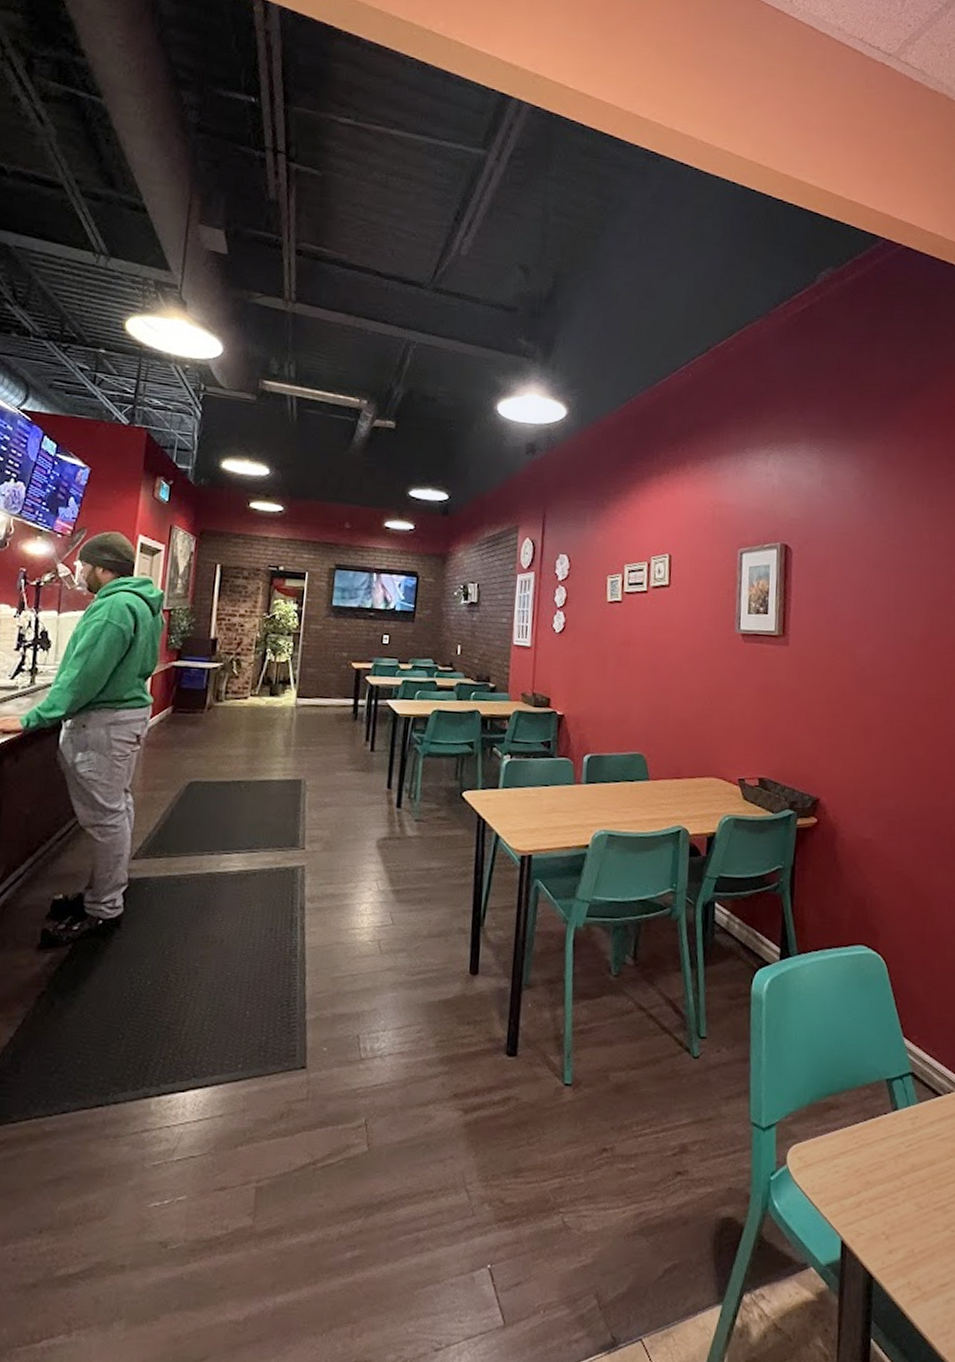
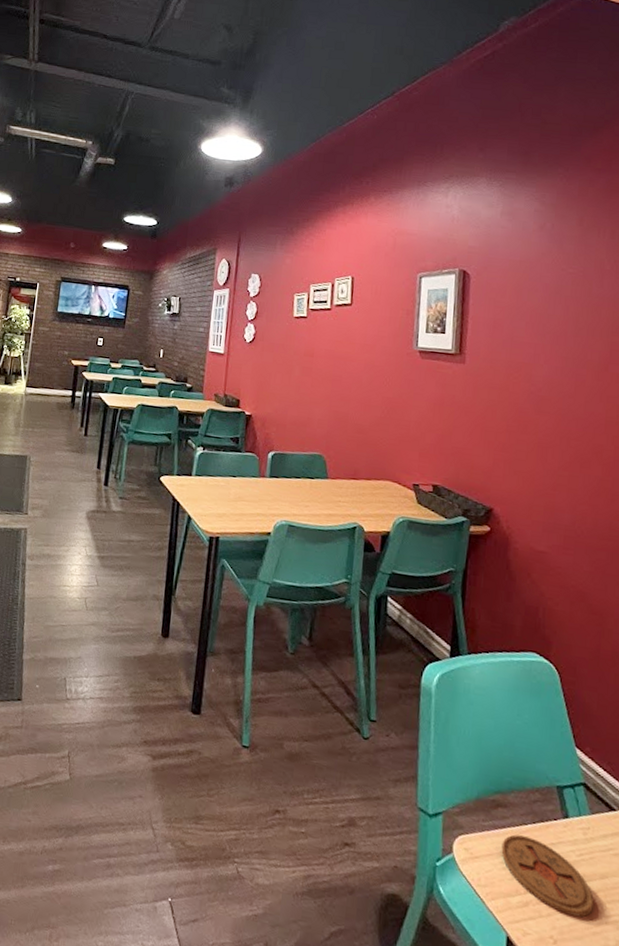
coaster: none [834,1135,923,1208] -> present [501,834,594,918]

